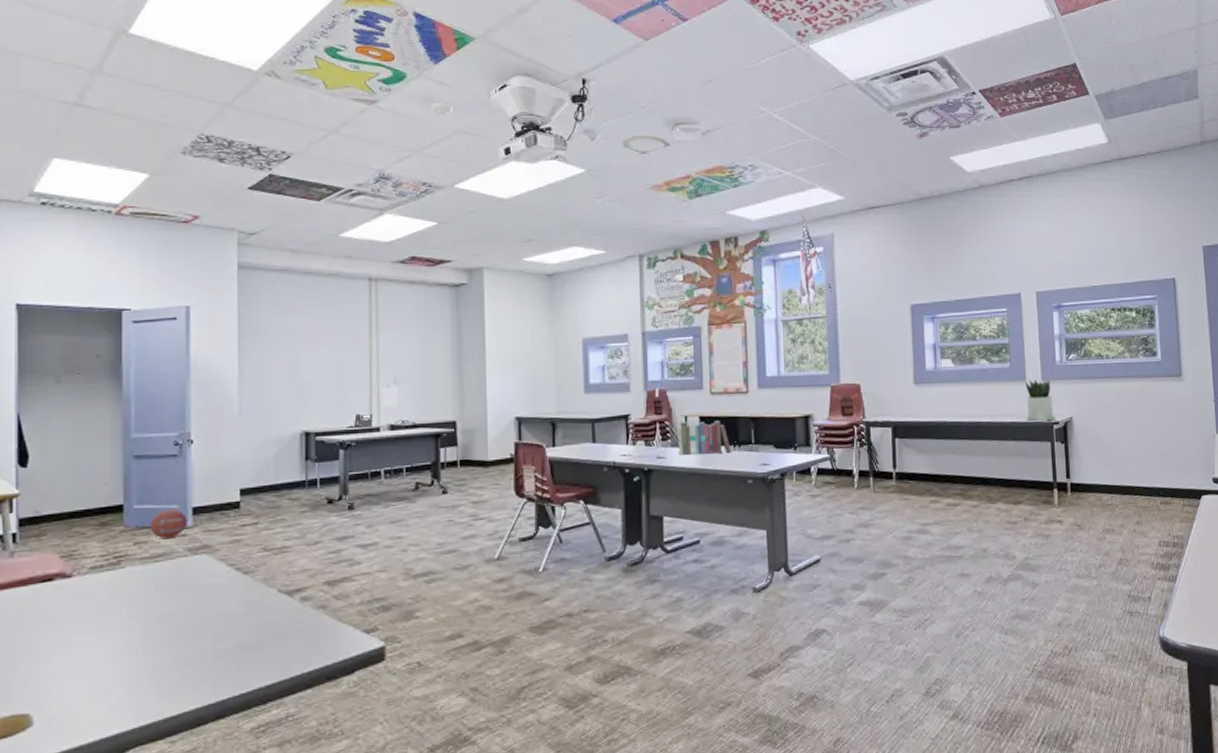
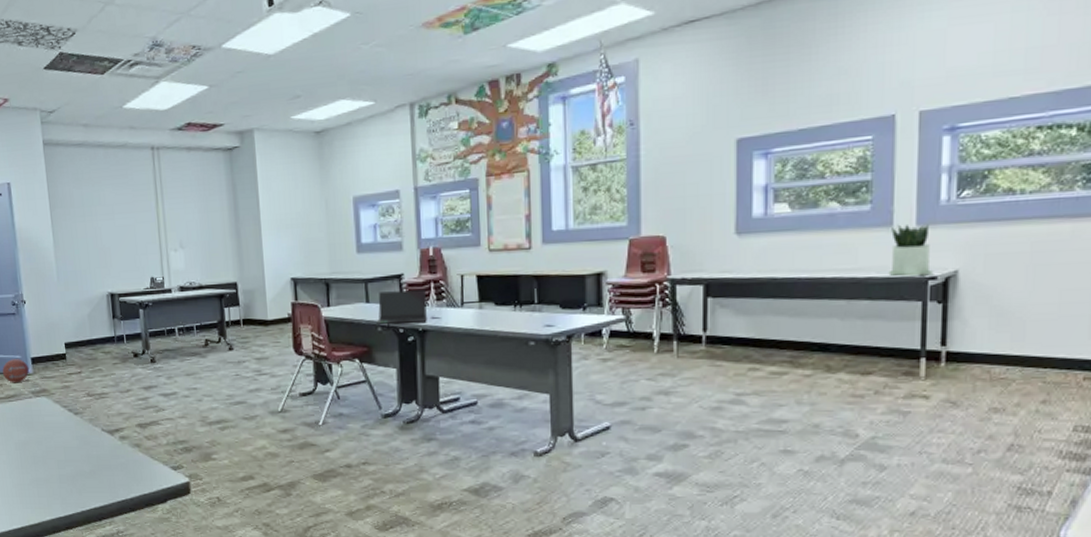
laptop: none [602,430,652,465] -> present [376,290,427,325]
books: present [677,420,731,456] -> none [453,279,511,317]

